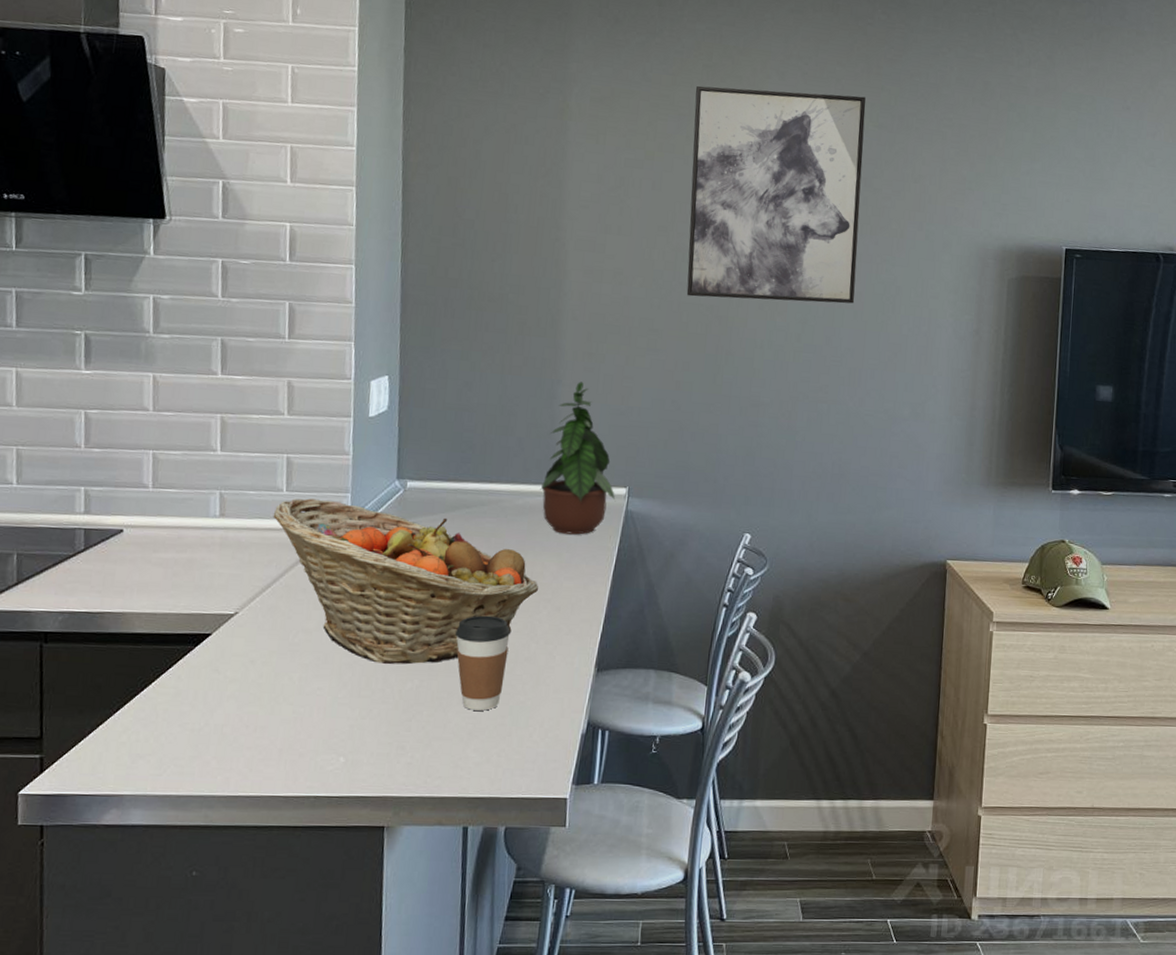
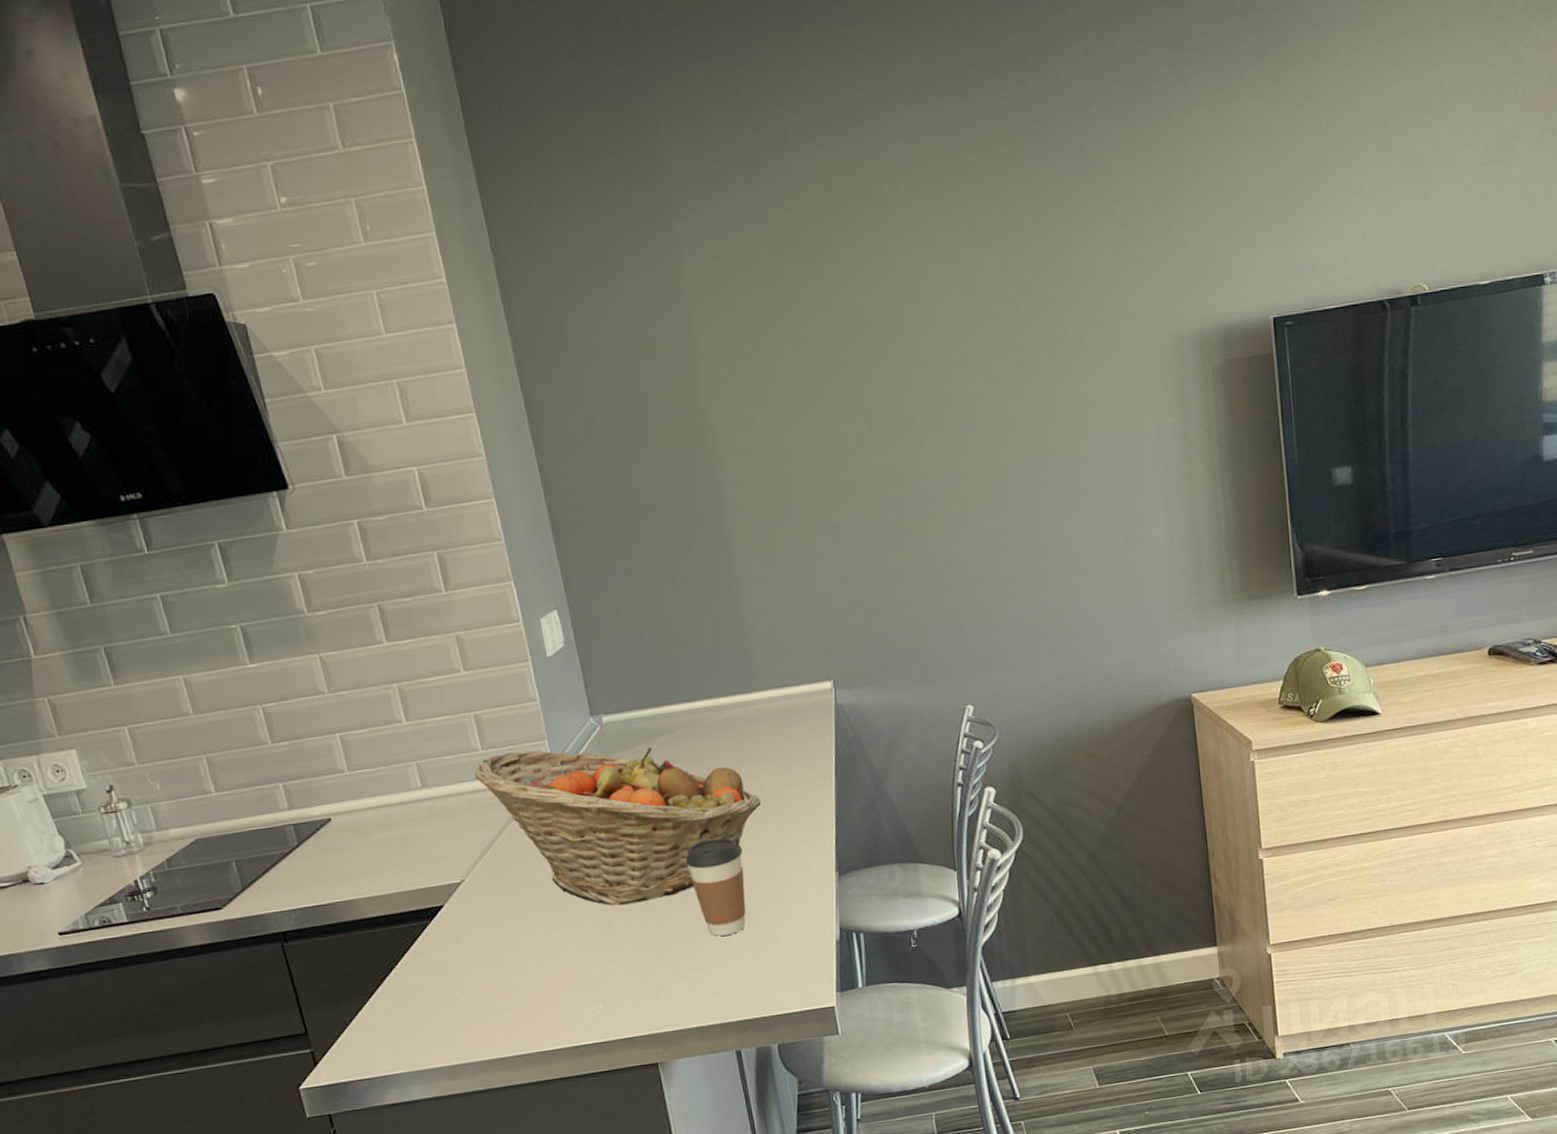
potted plant: present [540,381,616,535] -> none [739,576,823,741]
wall art: present [686,85,866,304] -> none [818,187,1042,460]

